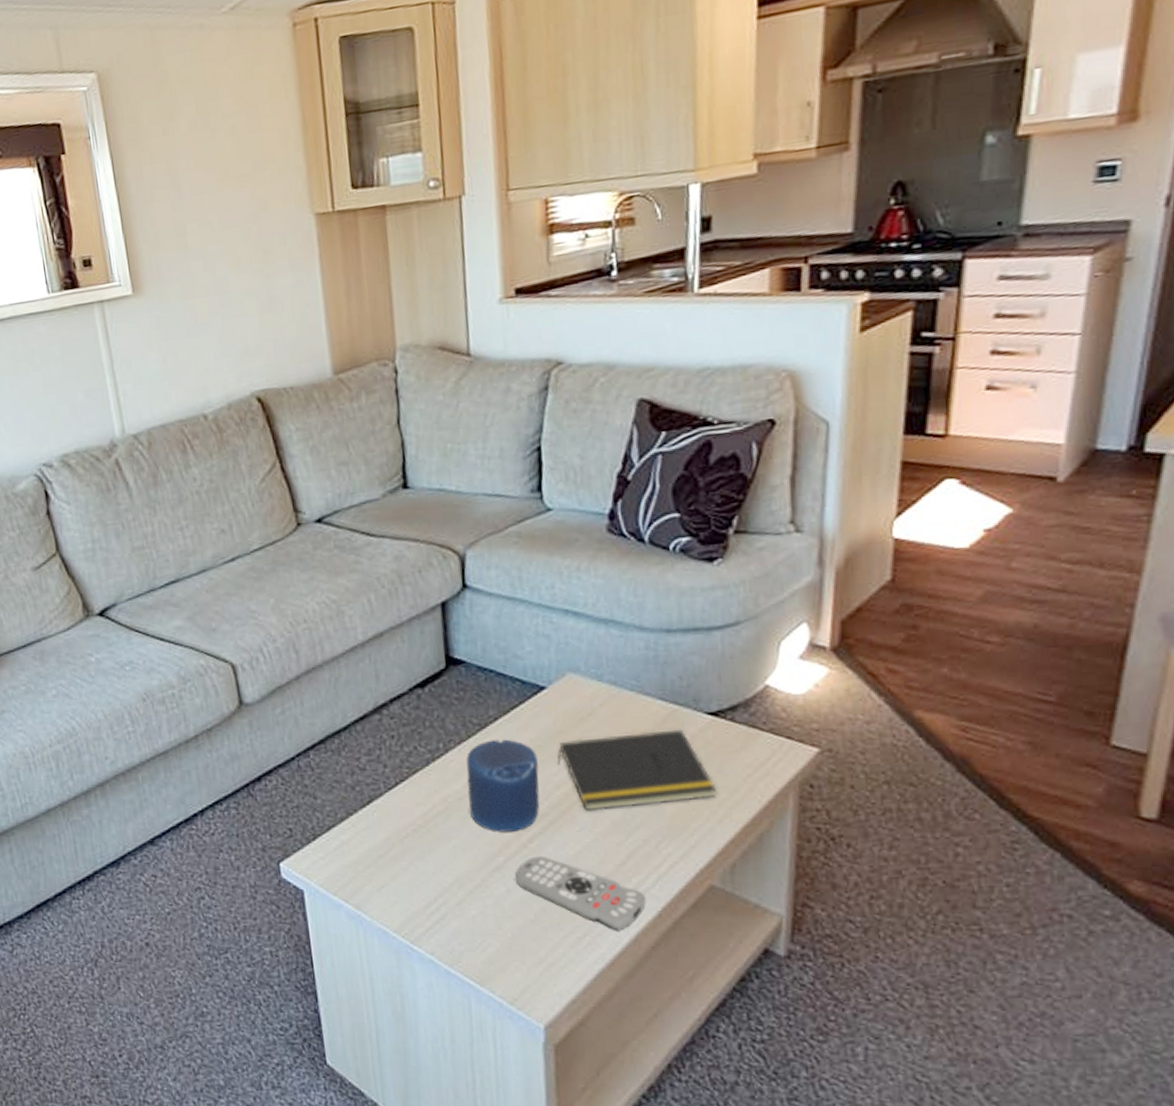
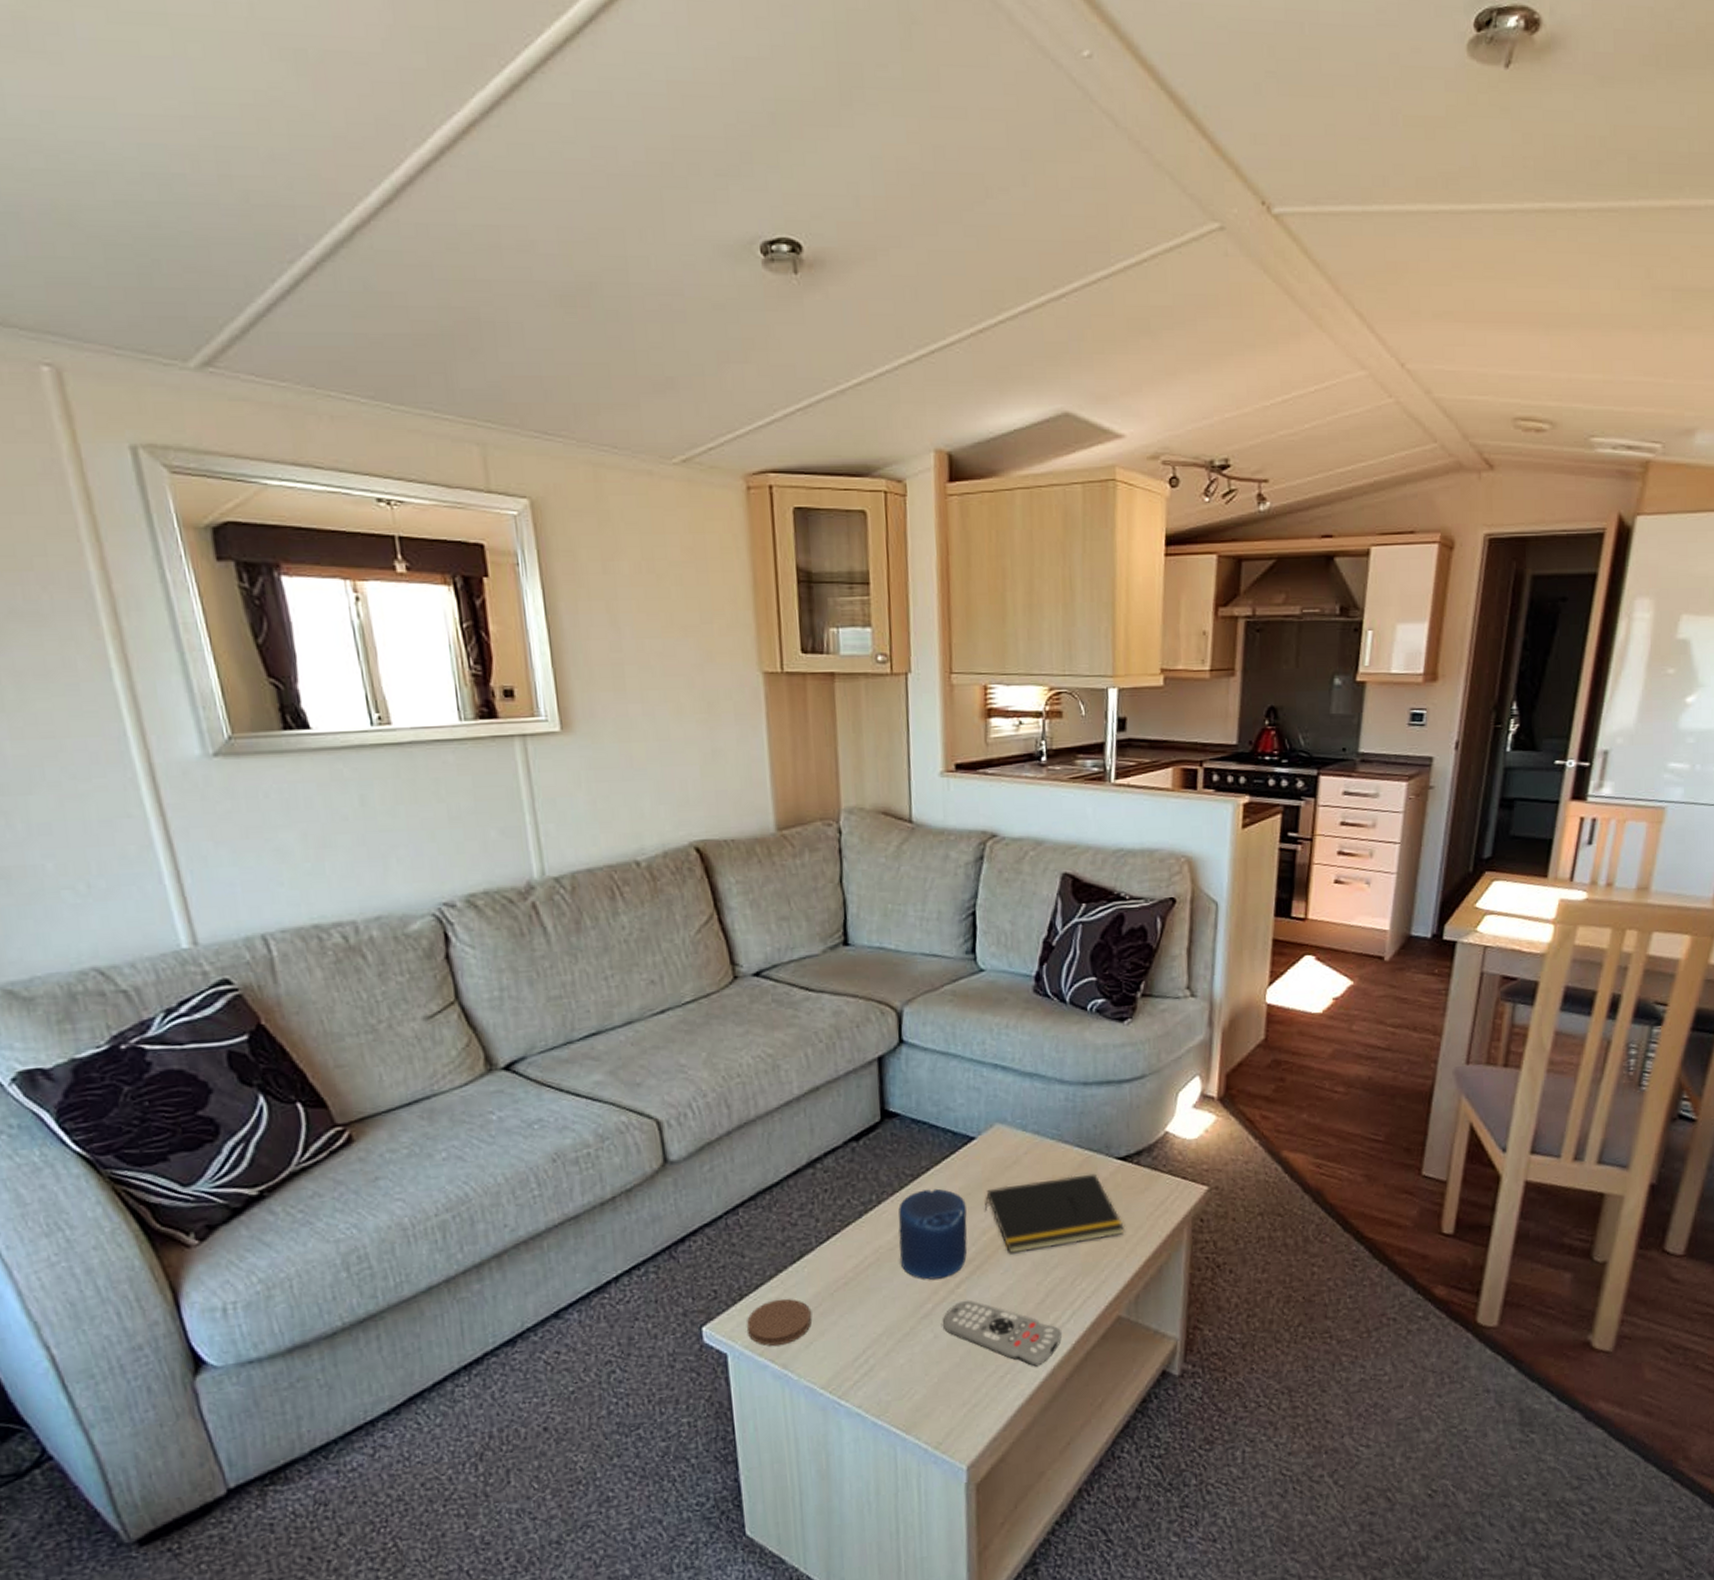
coaster: none [321,841,383,886] -> present [747,1298,812,1346]

